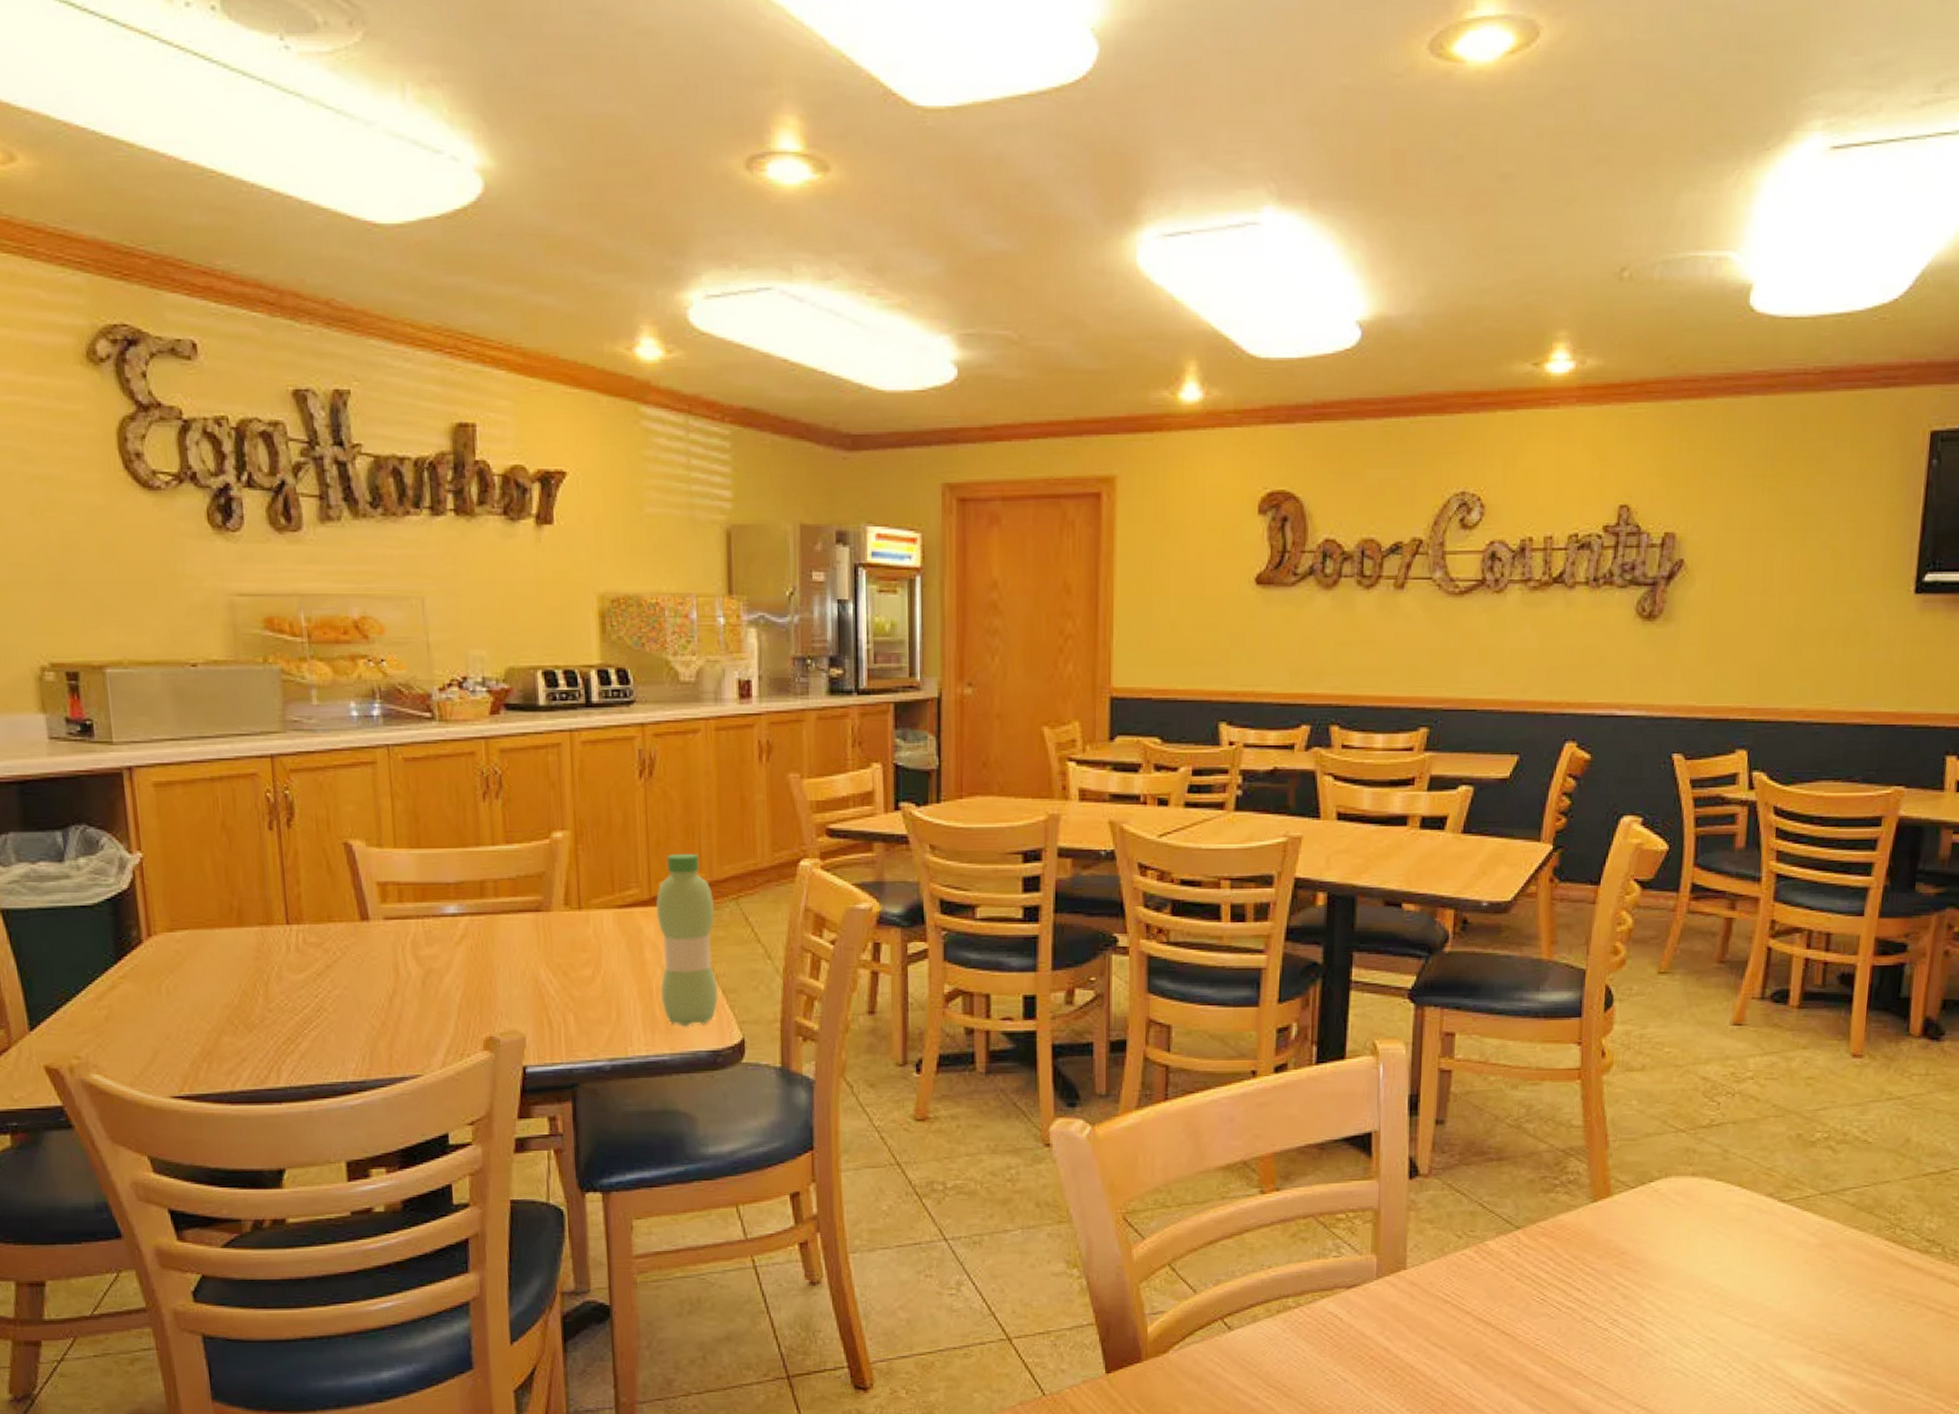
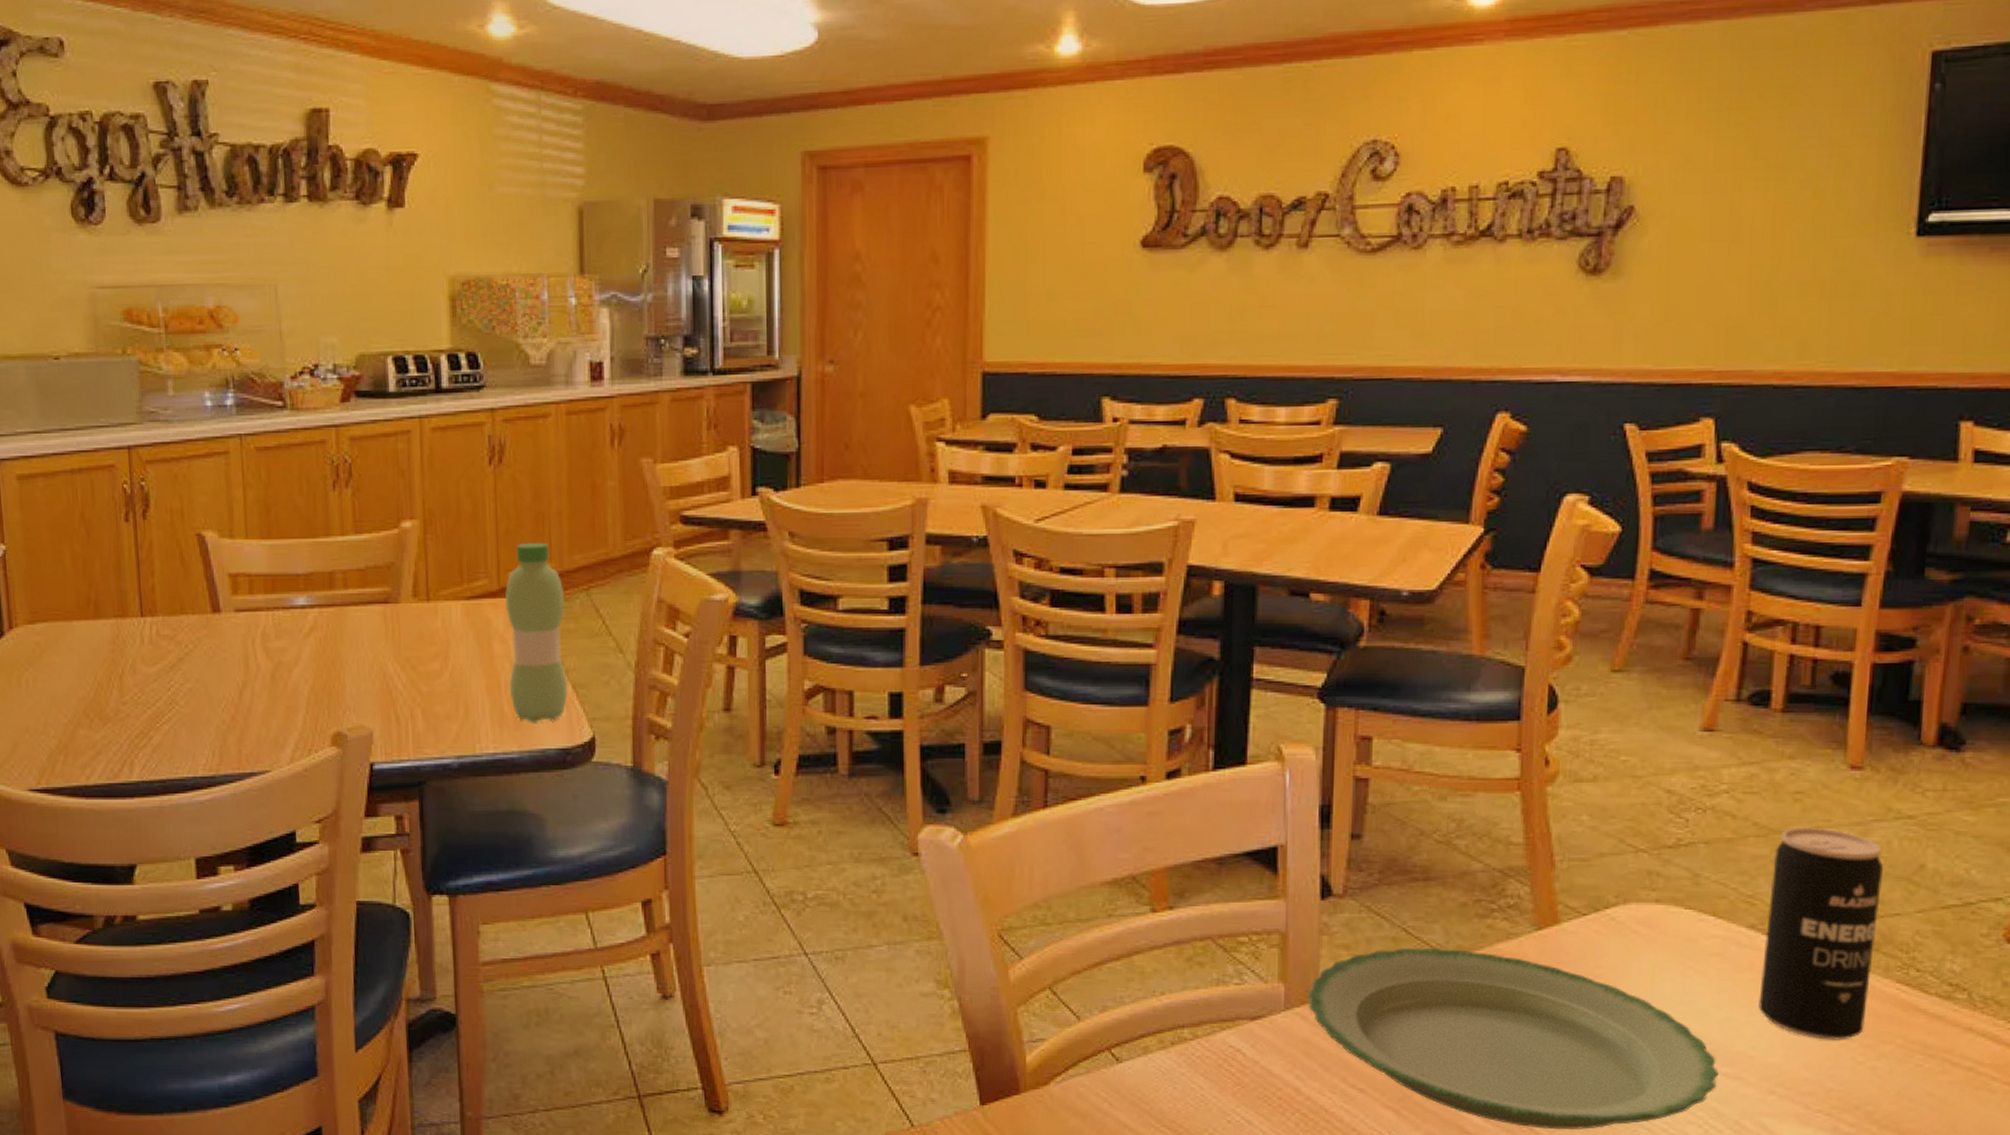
plate: none [1397,1220,1741,1376] -> present [1308,947,1719,1129]
beverage can: none [1774,1108,1877,1291] -> present [1758,828,1883,1040]

